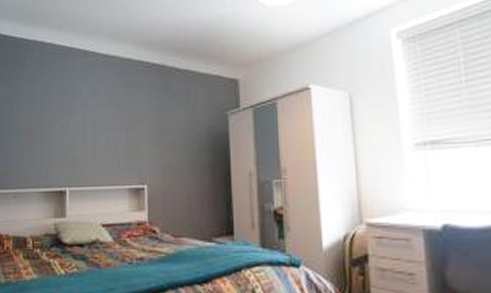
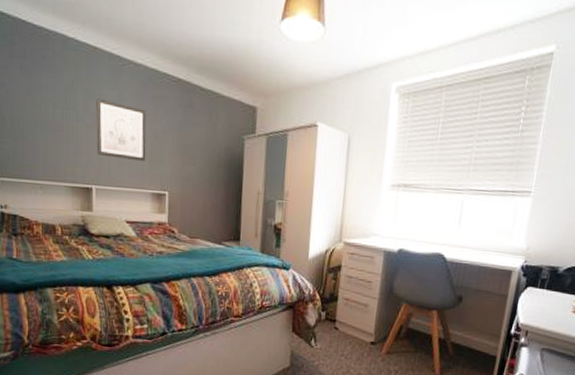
wall art: none [71,96,122,155] -> present [96,98,146,162]

